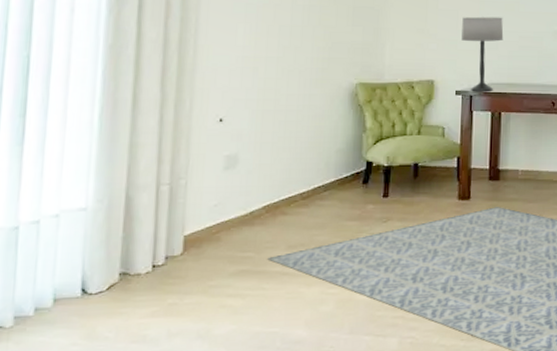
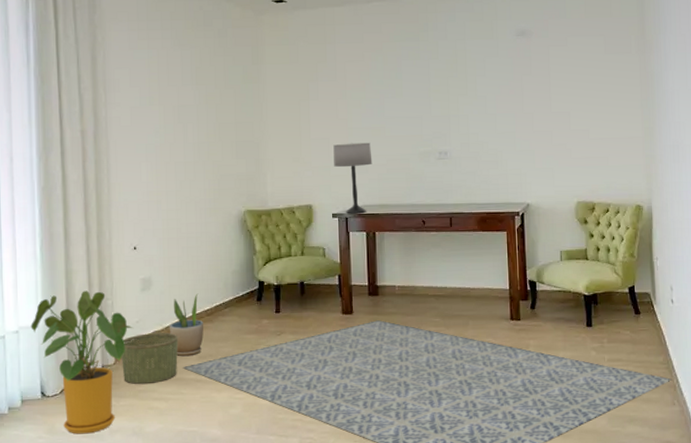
house plant: none [76,168,209,340] -> present [30,290,133,434]
basket: none [190,216,265,278] -> present [120,330,179,384]
potted plant: none [255,174,297,245] -> present [170,293,204,356]

